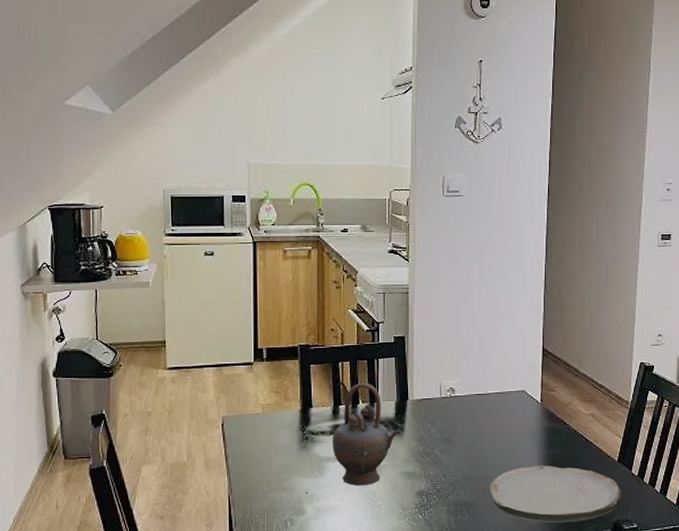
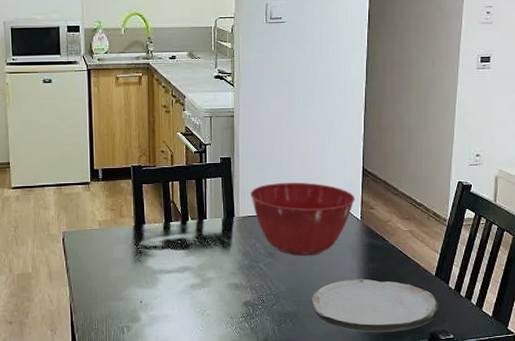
teapot: present [332,383,401,486] -> none [164,201,228,296]
mixing bowl: none [425,362,535,442] -> present [250,182,355,256]

